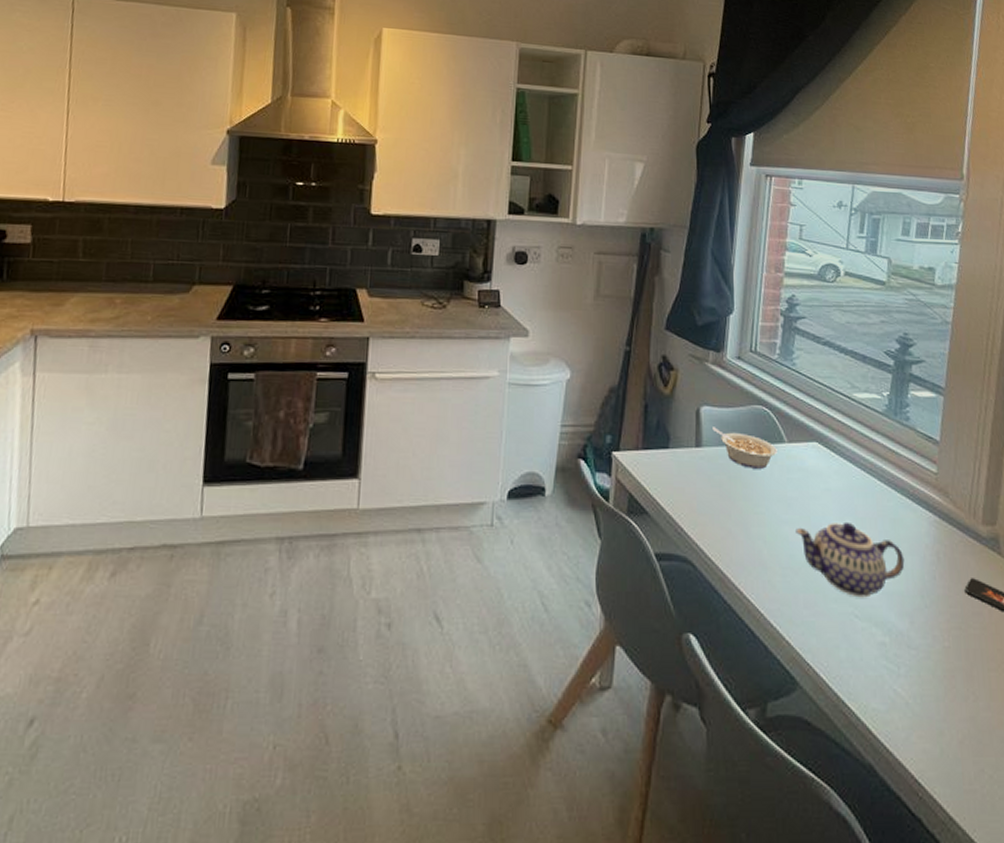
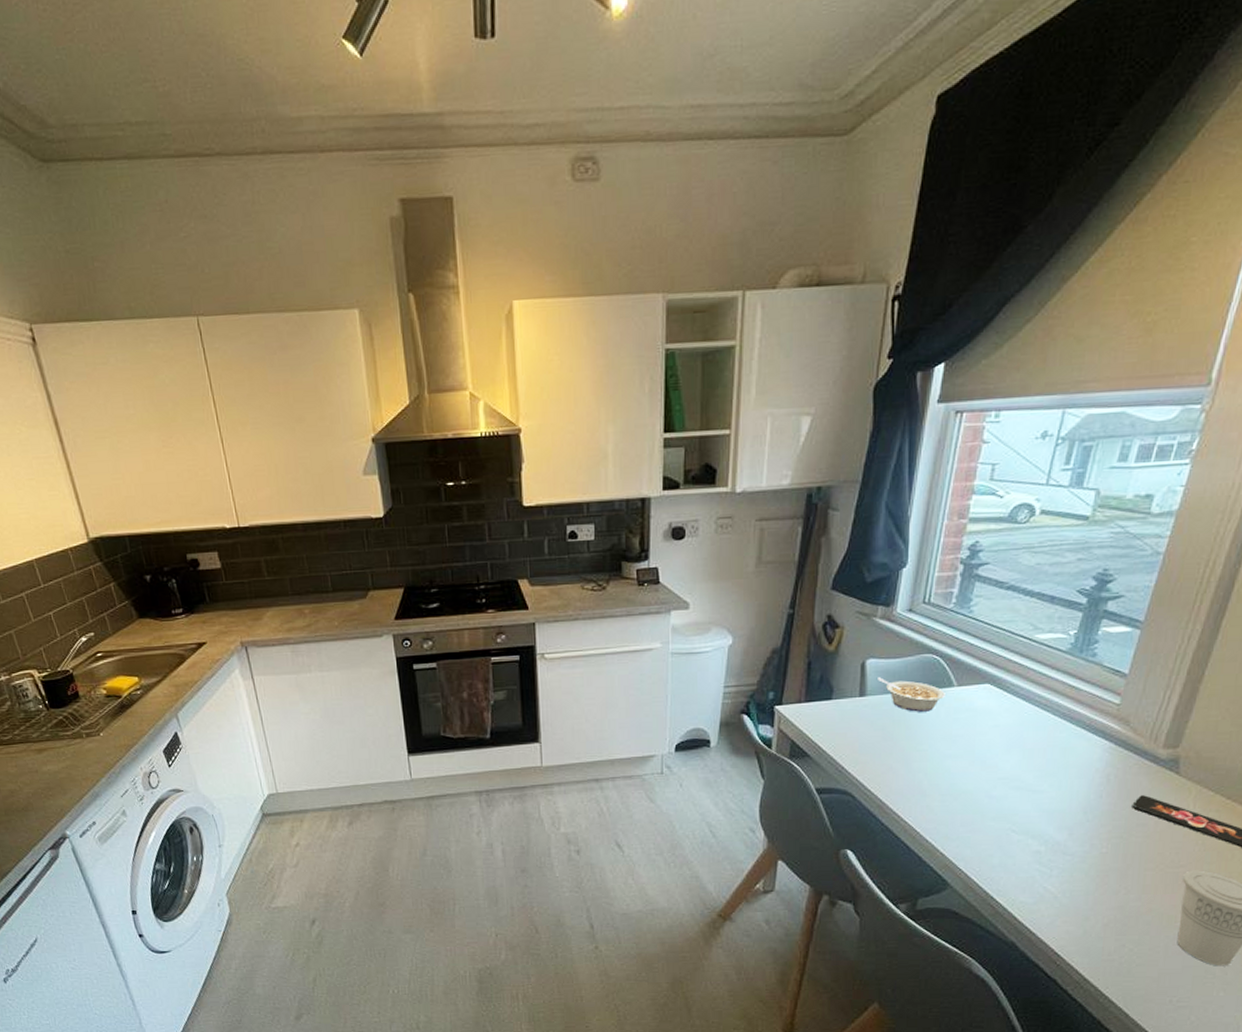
teapot: present [794,521,905,598] -> none [957,753,1071,816]

